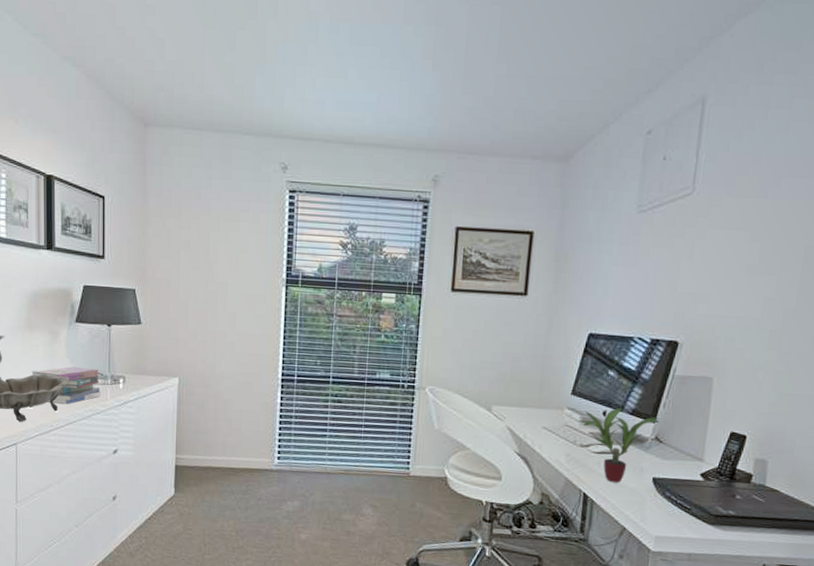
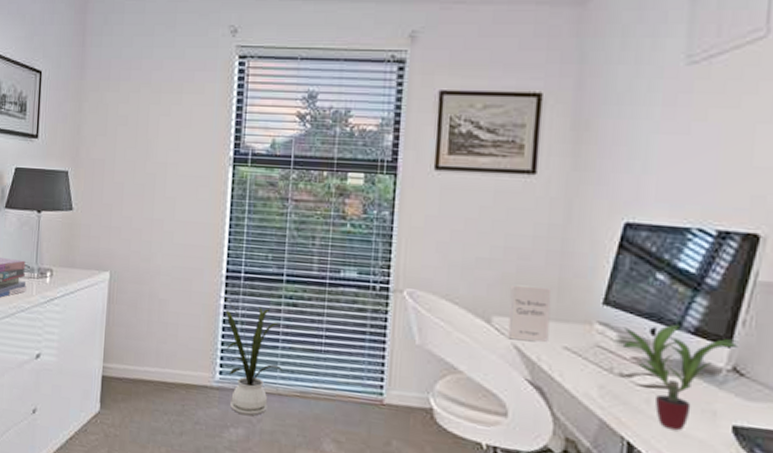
house plant: none [276,395,331,491] -> present [219,295,283,416]
book: none [503,381,536,425] -> present [508,284,552,343]

